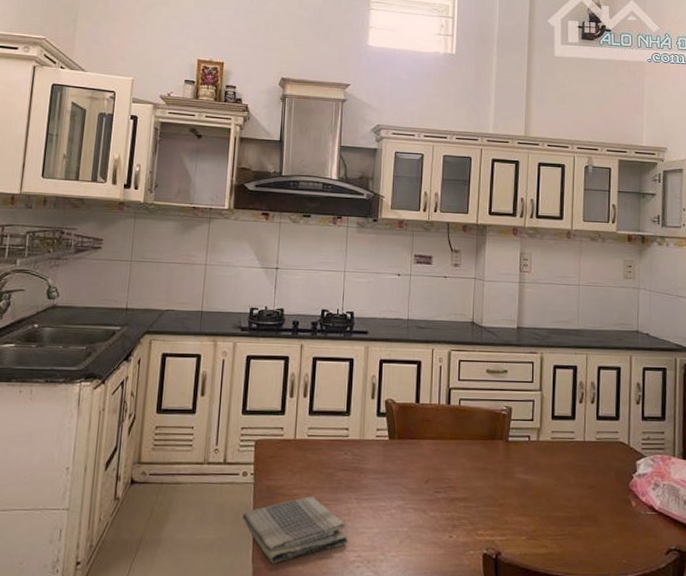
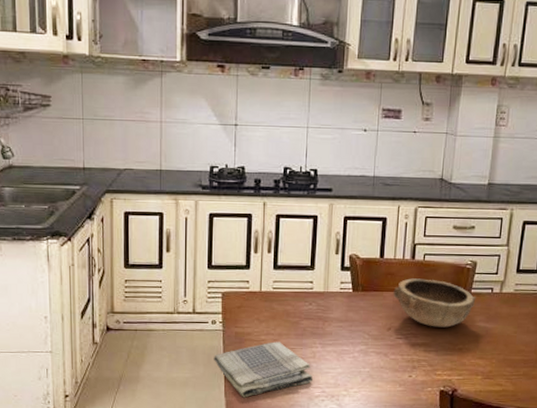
bowl: none [430,425,514,480] -> present [393,278,476,328]

